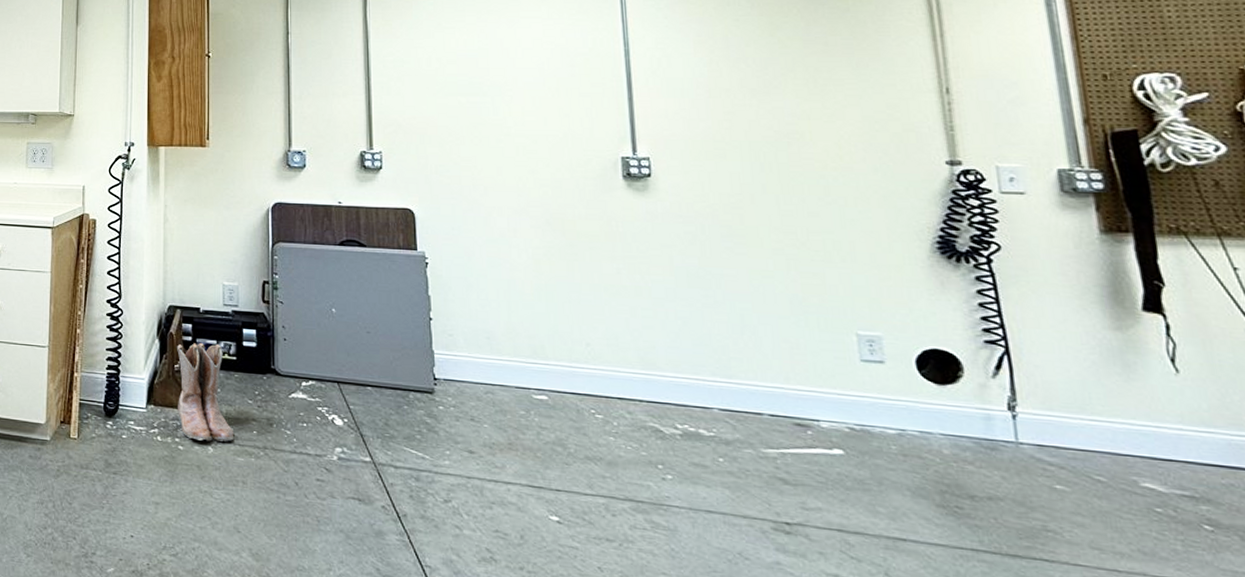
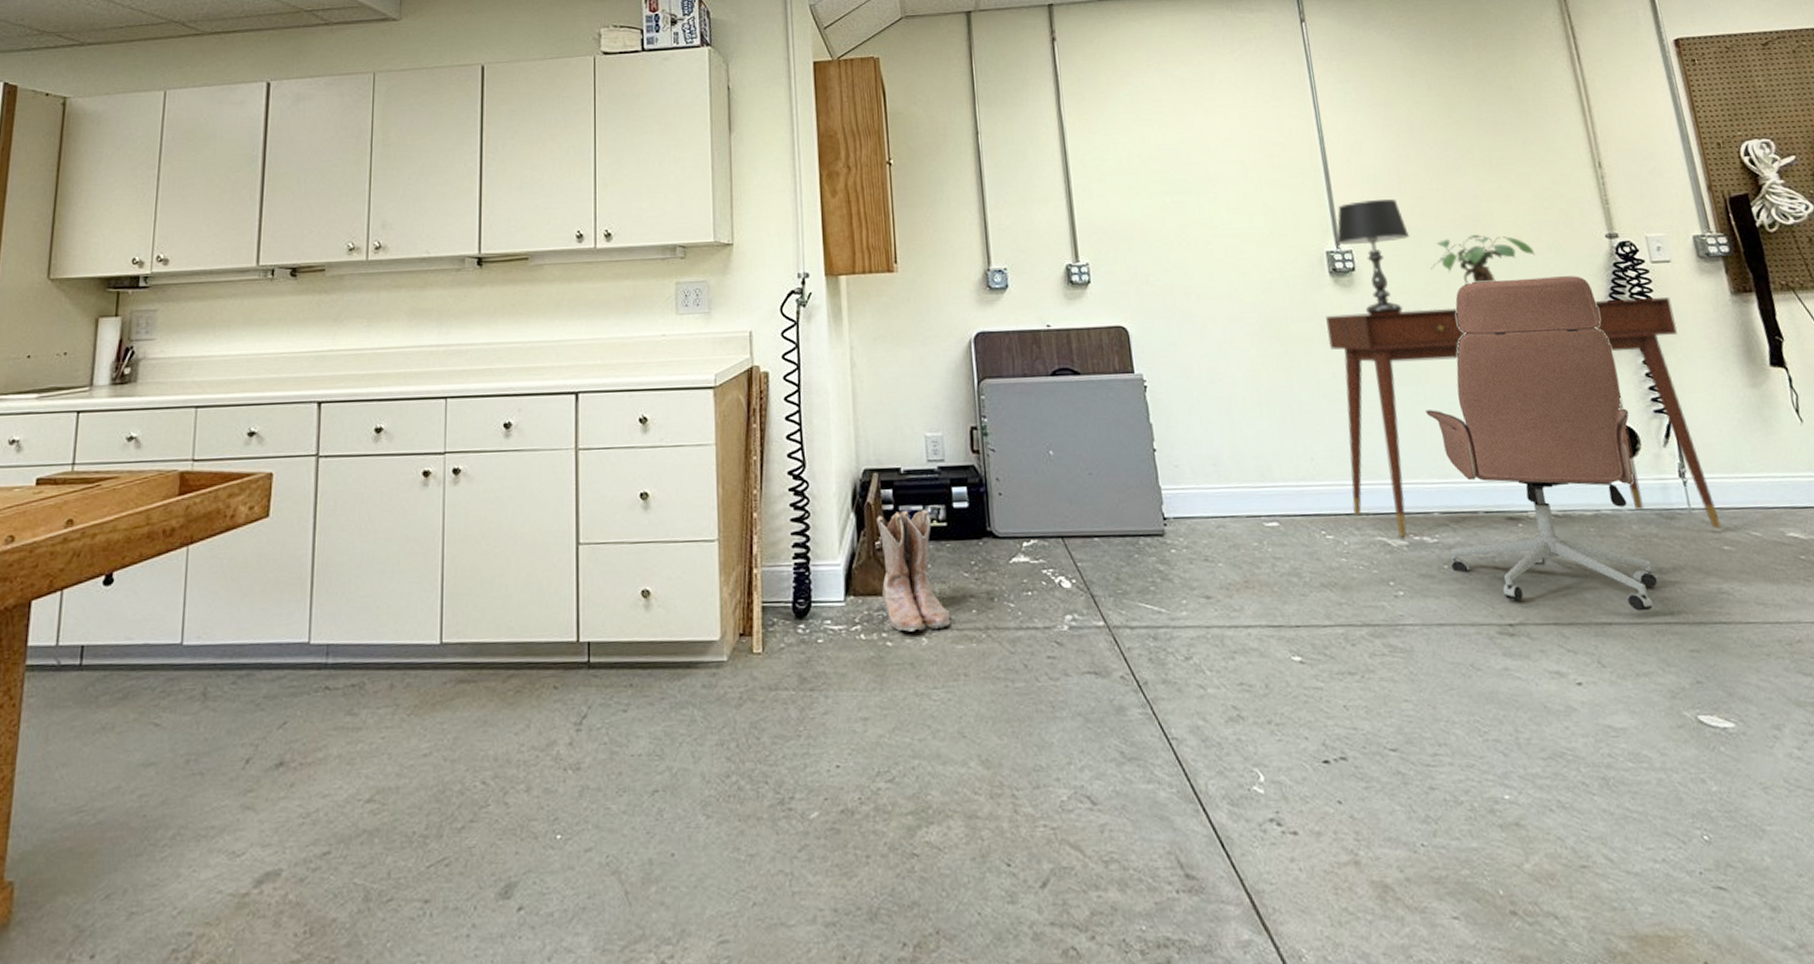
desk: none [614,216,1056,467] -> present [1326,298,1722,537]
table lamp: none [634,111,715,220] -> present [1337,199,1410,315]
office chair: none [714,197,968,535] -> present [1426,276,1658,612]
potted plant: none [735,152,858,200] -> present [1431,235,1535,286]

